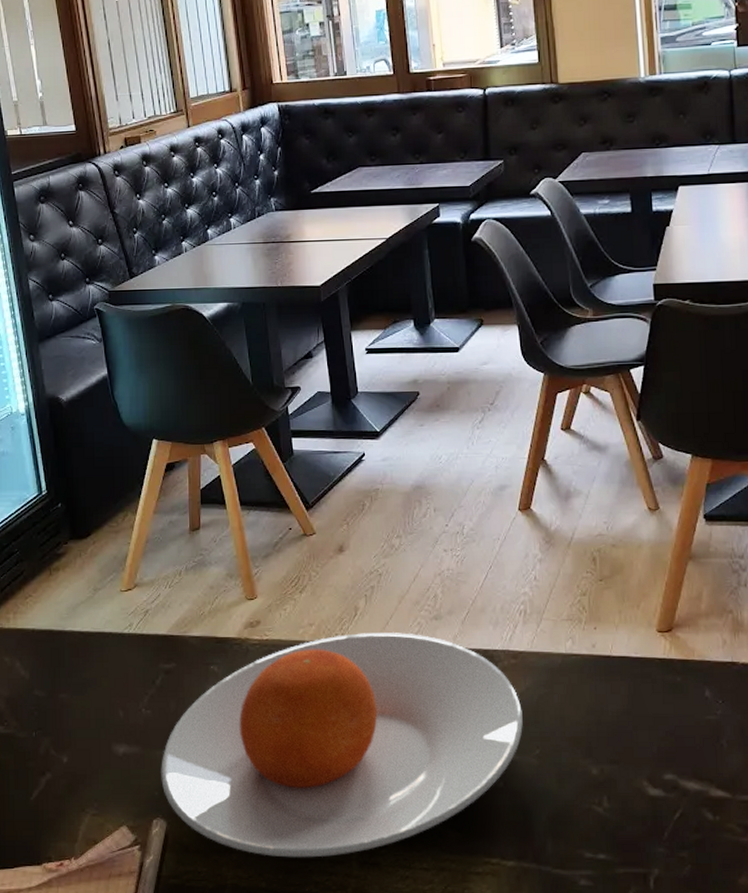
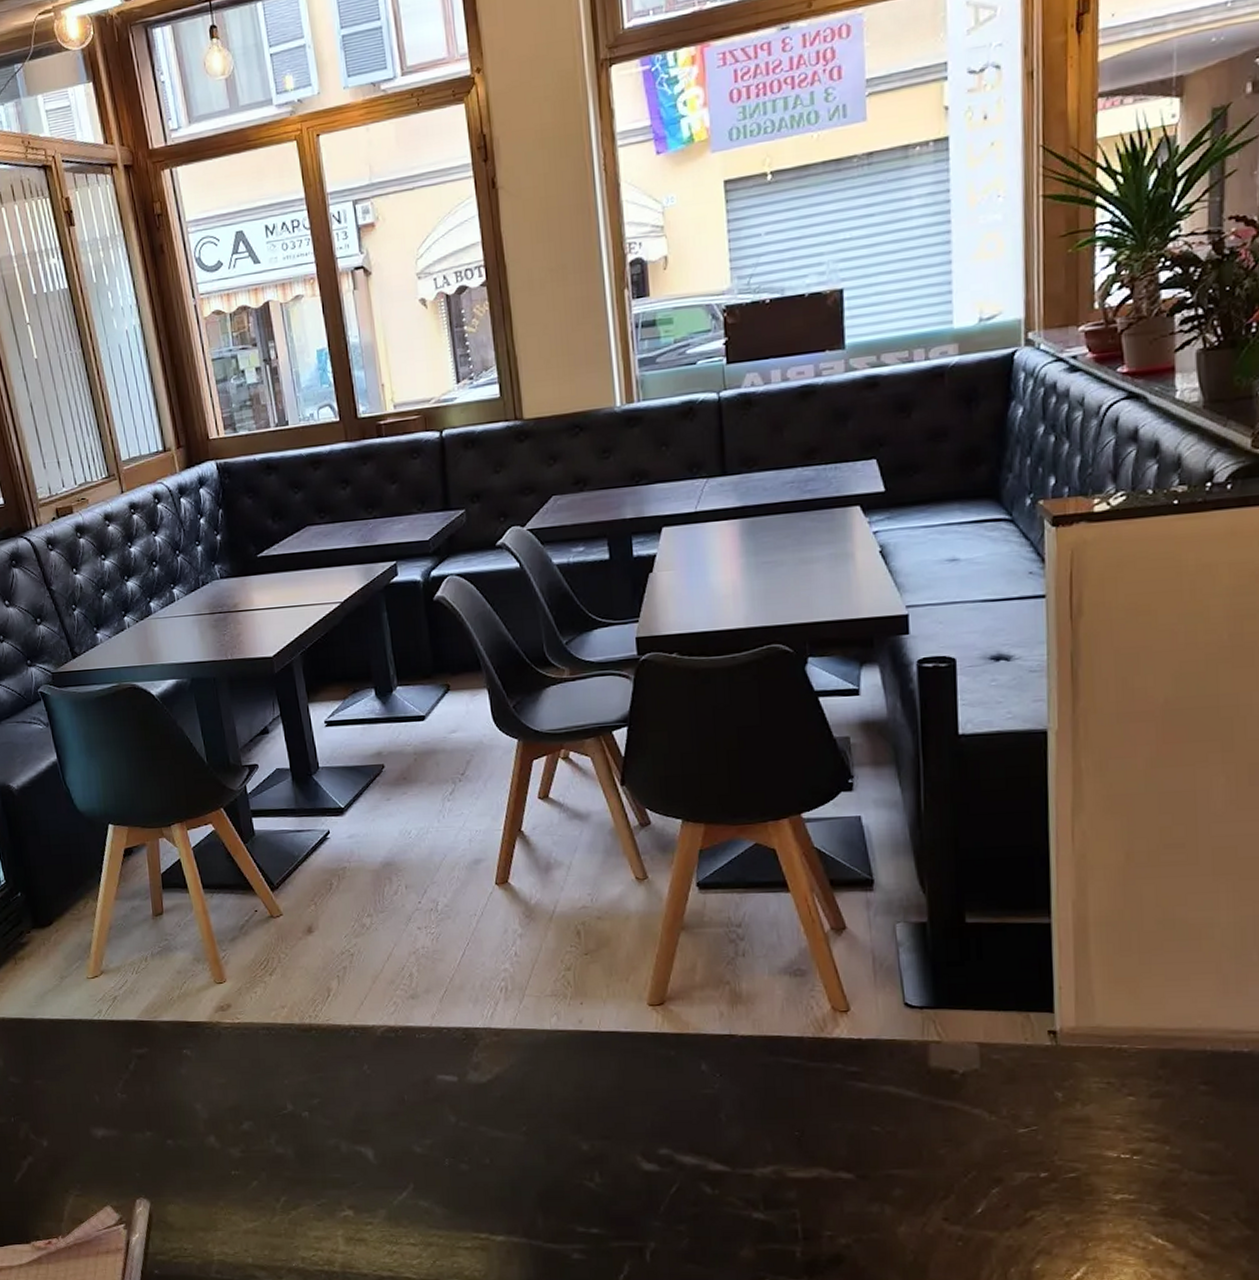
plate: present [161,631,523,858] -> none [140,1012,508,1235]

